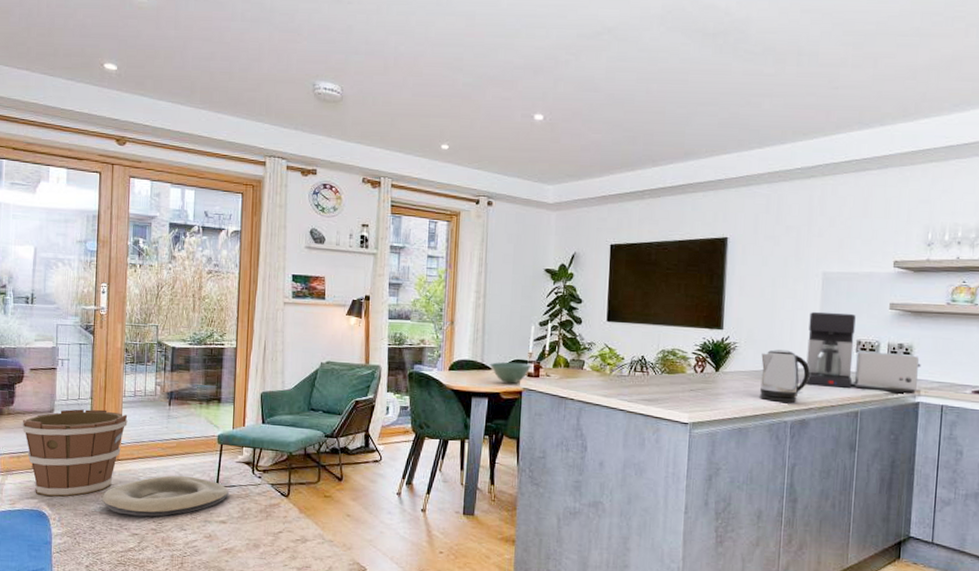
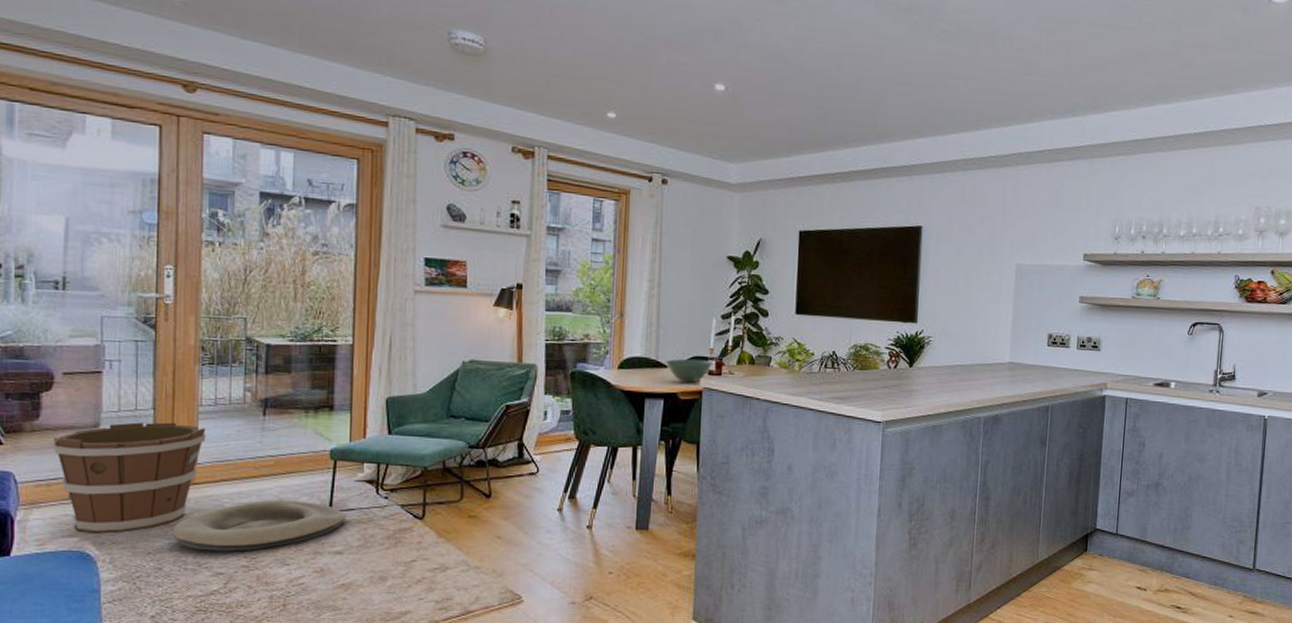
kettle: present [759,349,810,404] -> none [952,343,1003,399]
coffee maker: present [806,311,856,389] -> none [1000,304,1047,383]
toaster: present [854,350,921,395] -> none [1045,344,1108,388]

